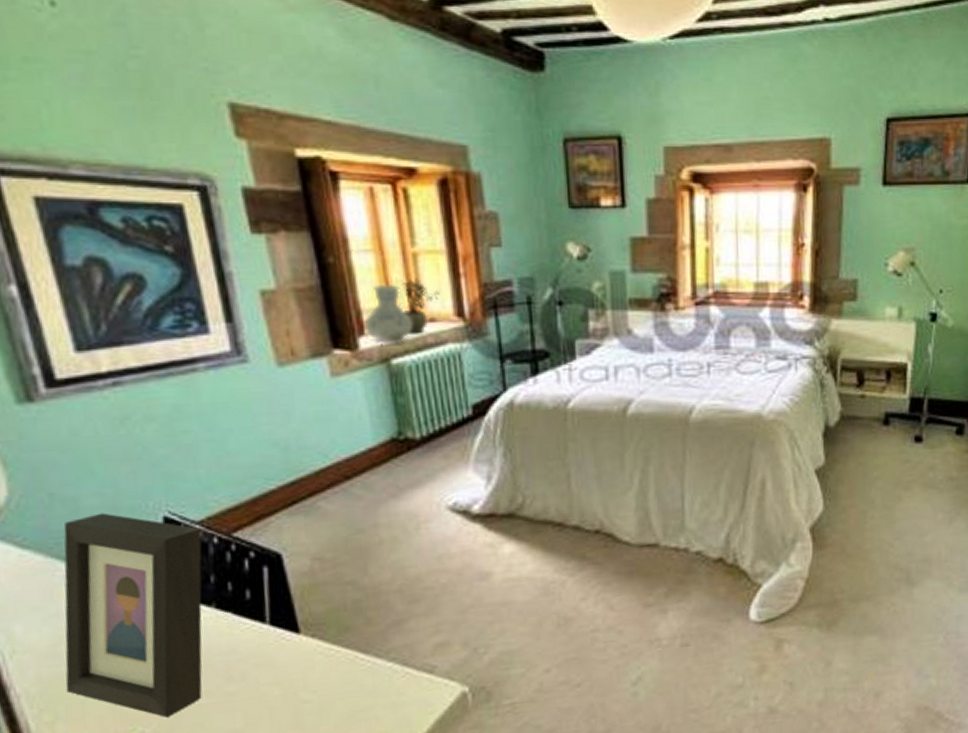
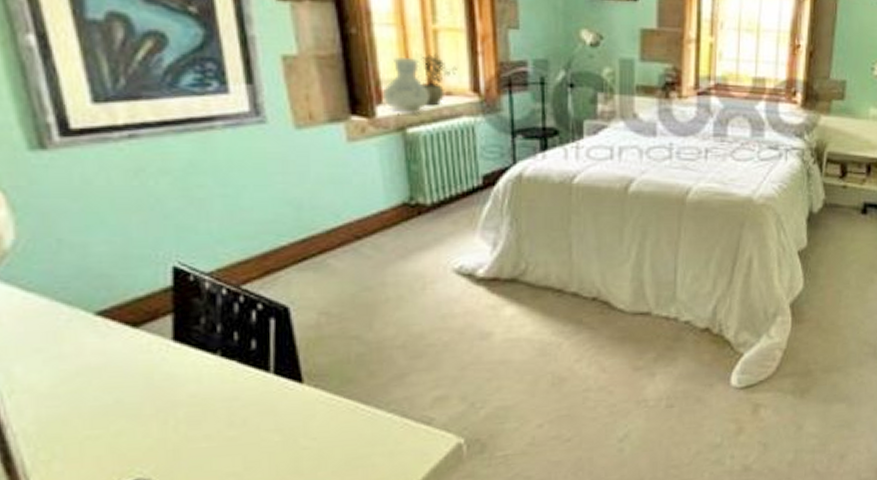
picture frame: present [63,513,202,719] -> none [64,260,210,460]

